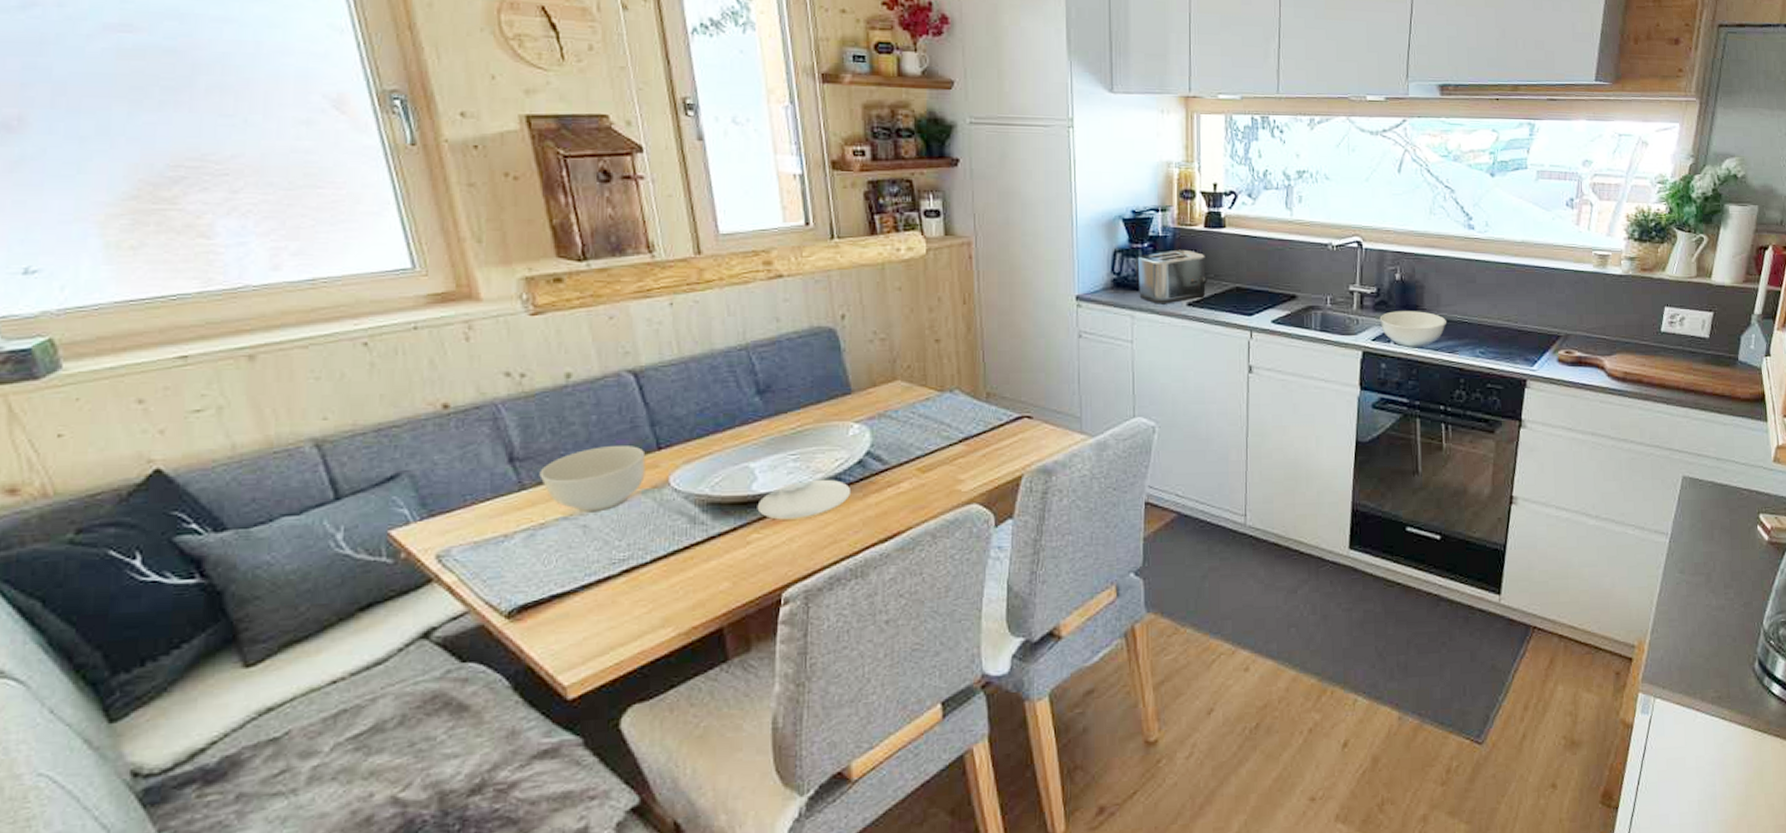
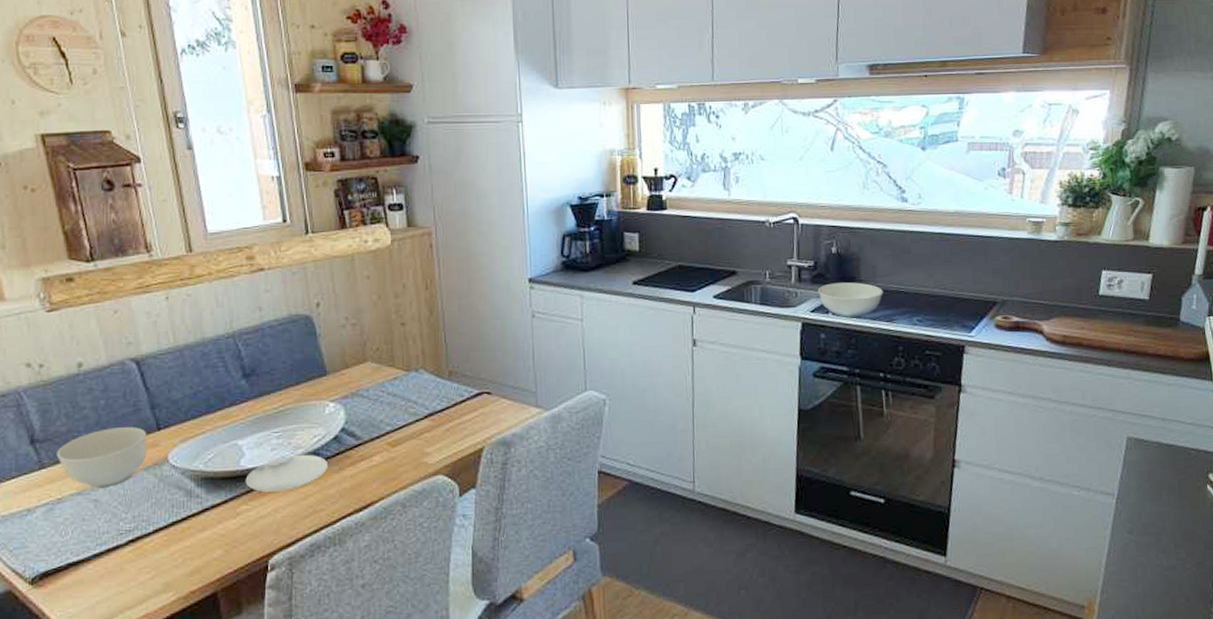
toaster: present [1137,249,1207,304] -> none [585,231,651,284]

